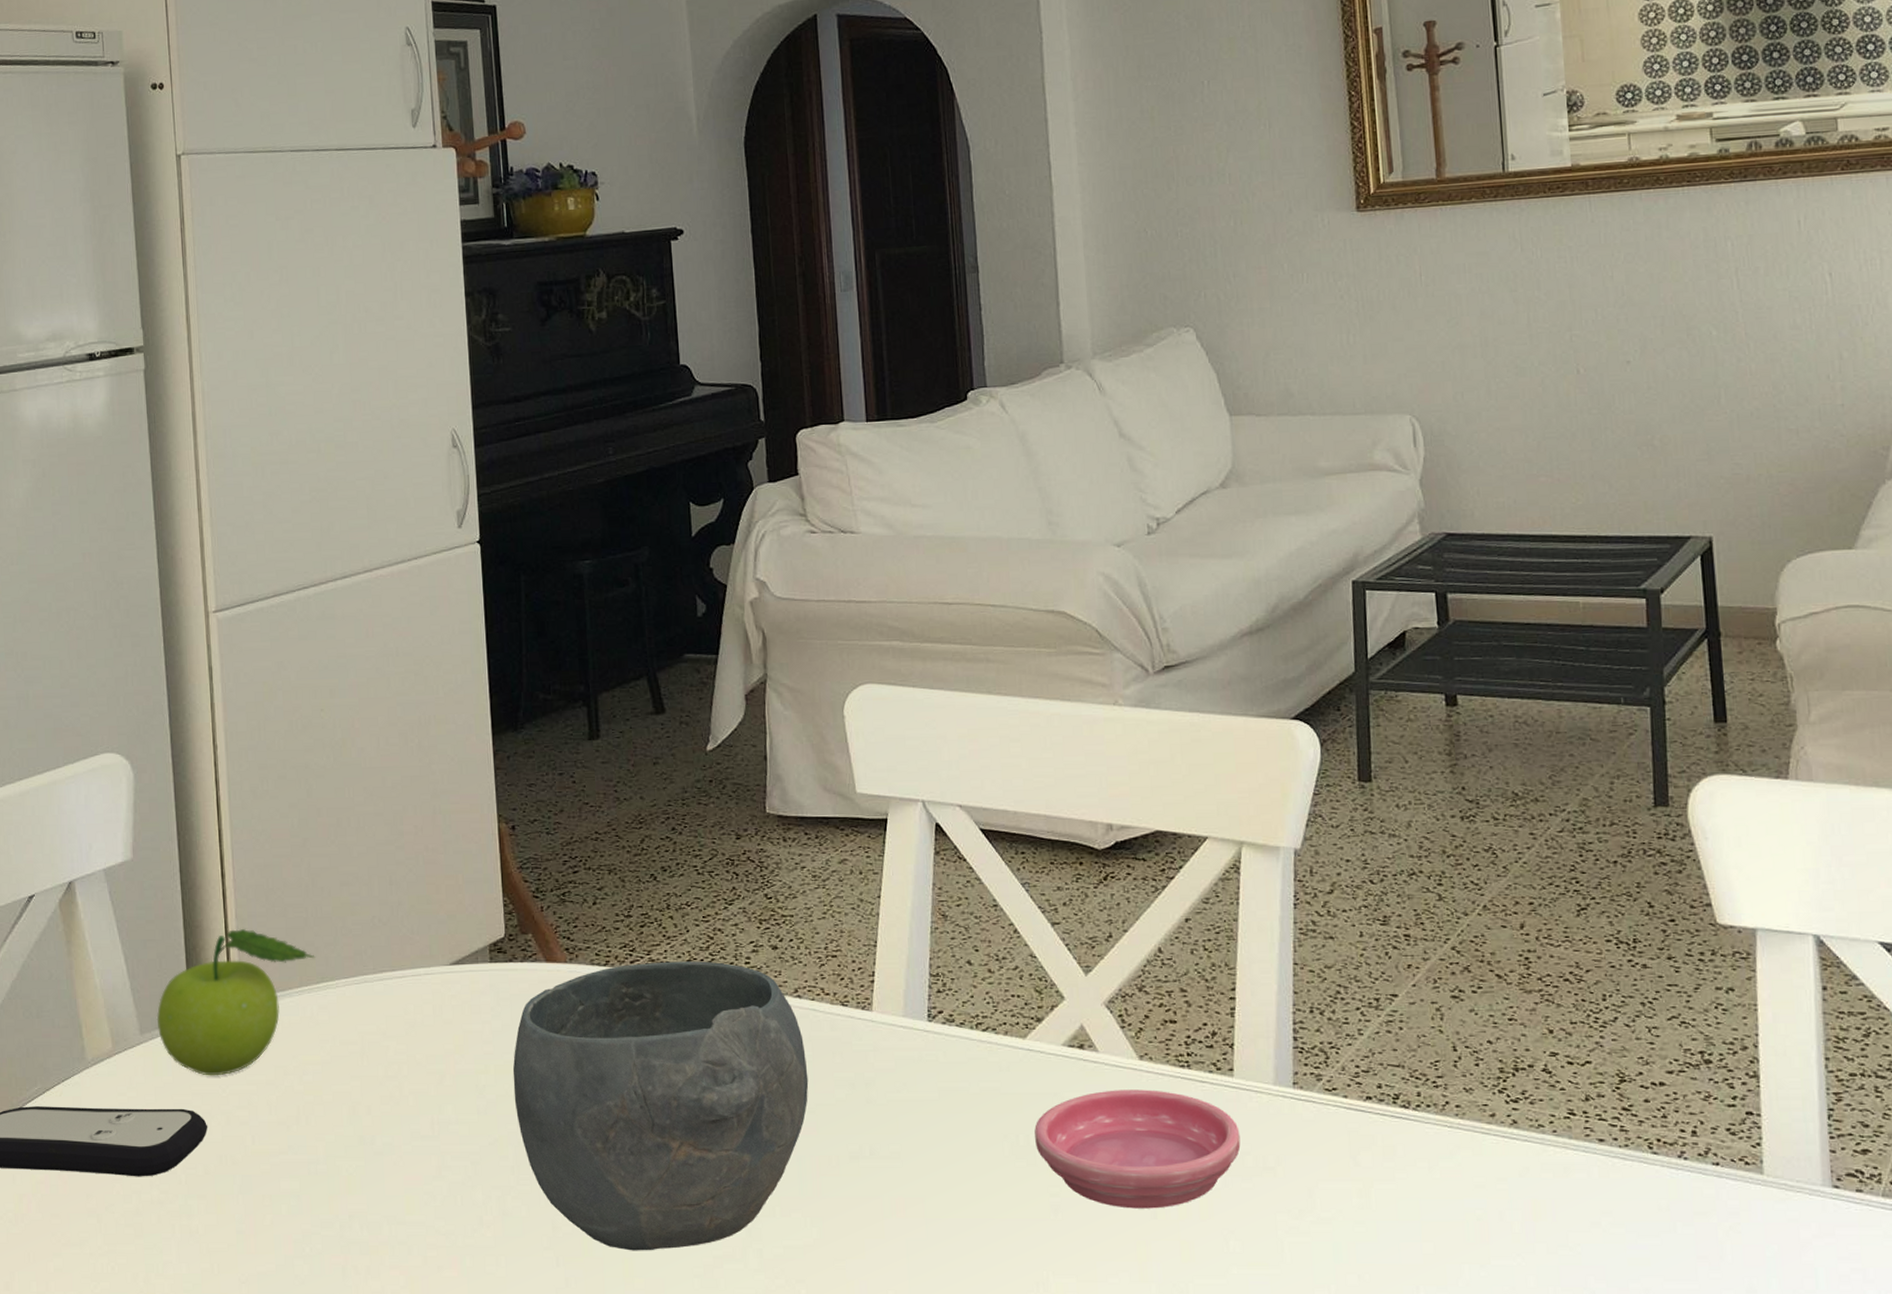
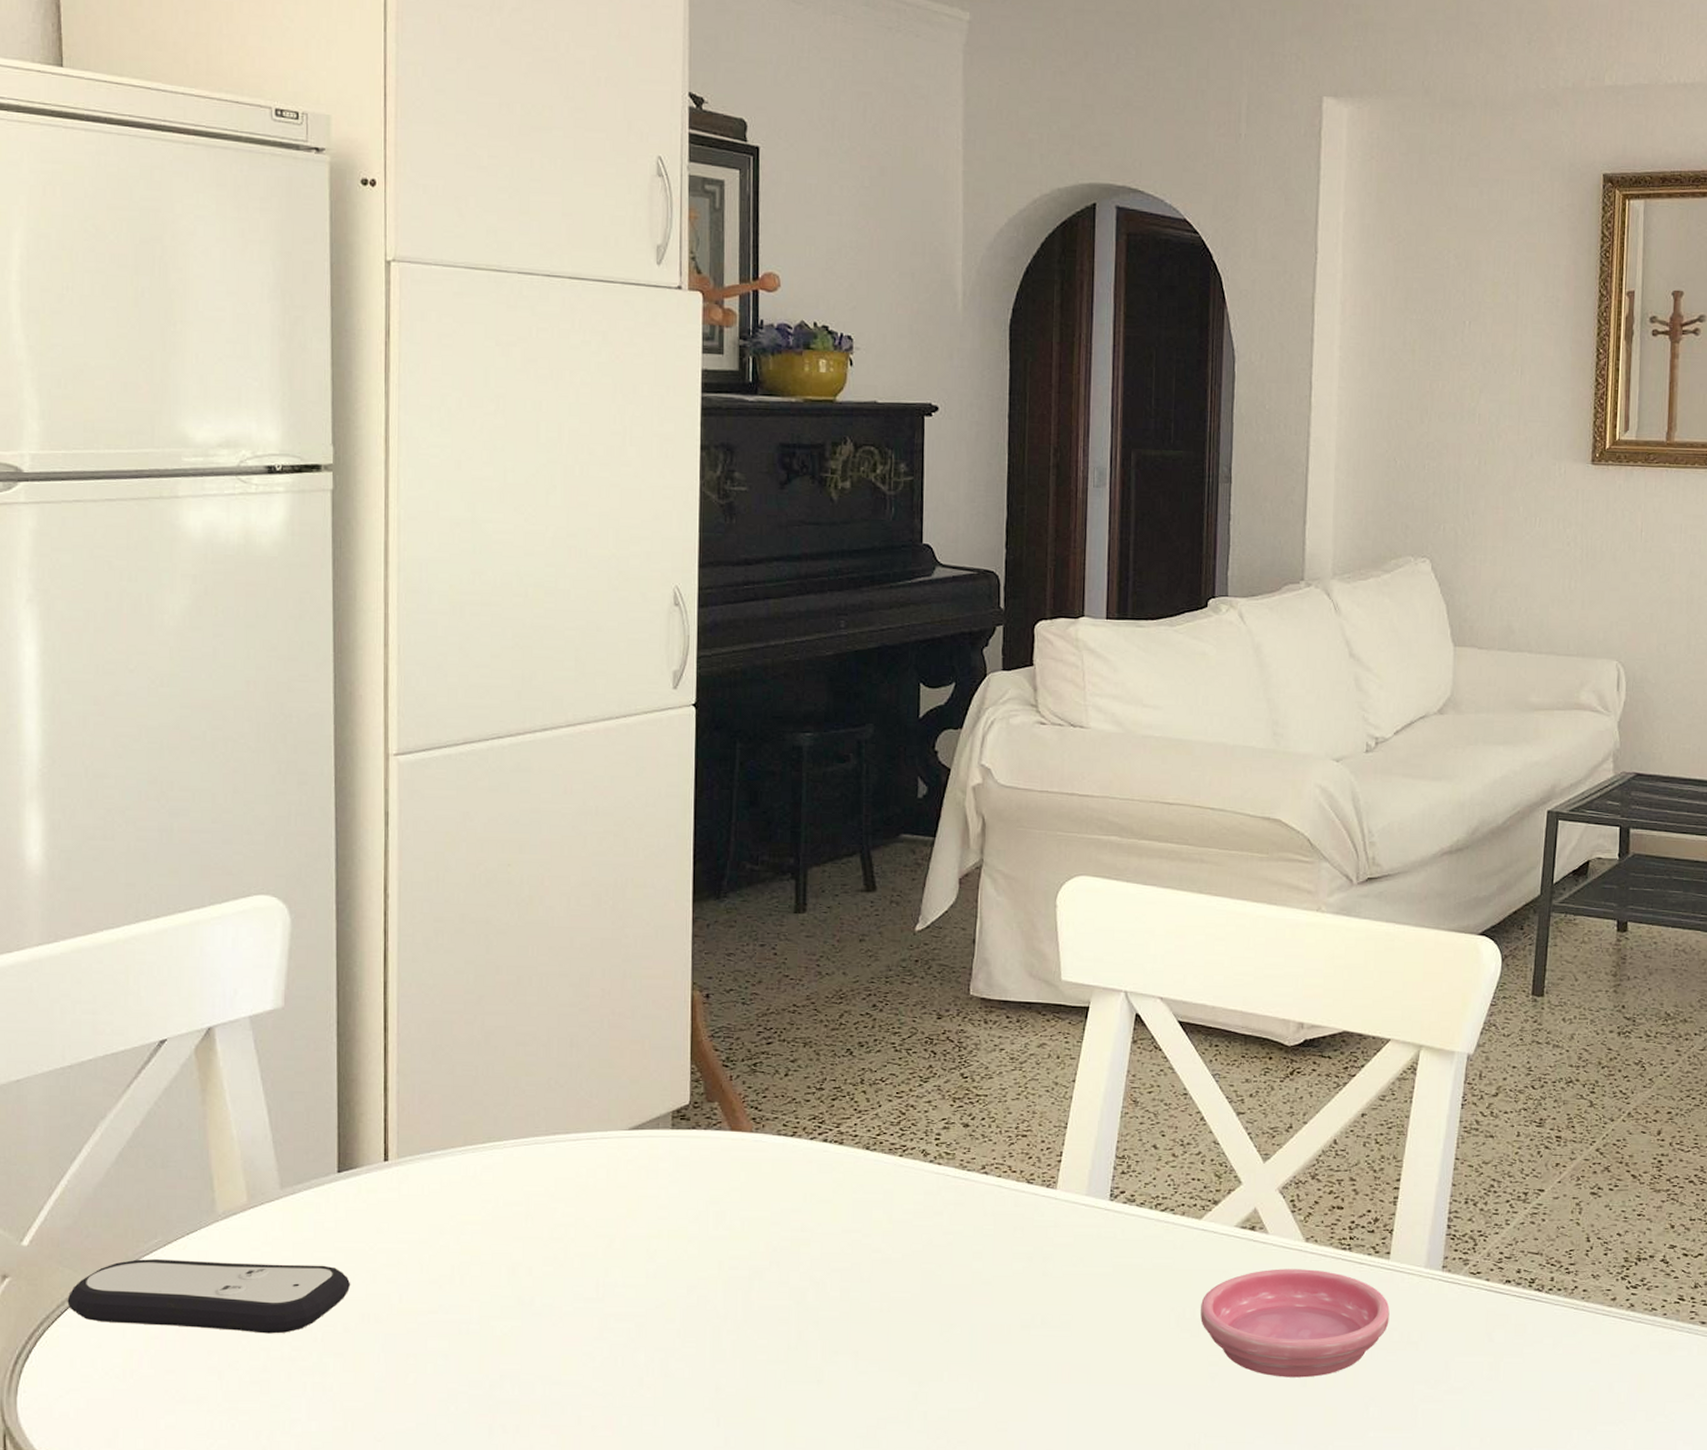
fruit: present [156,929,315,1076] -> none [300,1085,483,1233]
bowl: present [512,961,809,1251] -> none [686,1134,988,1413]

